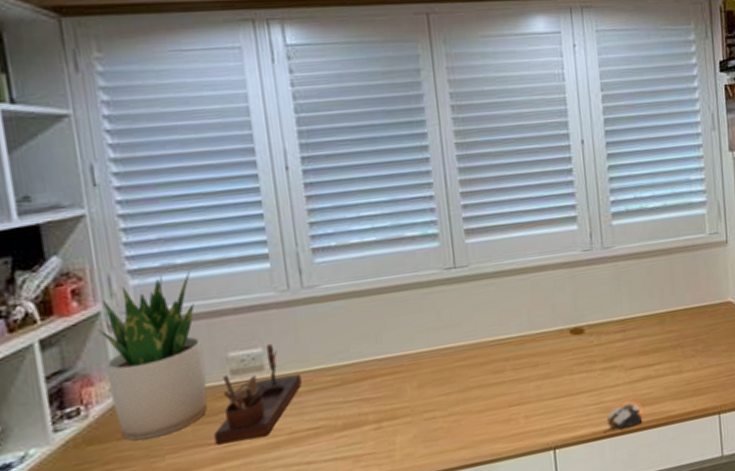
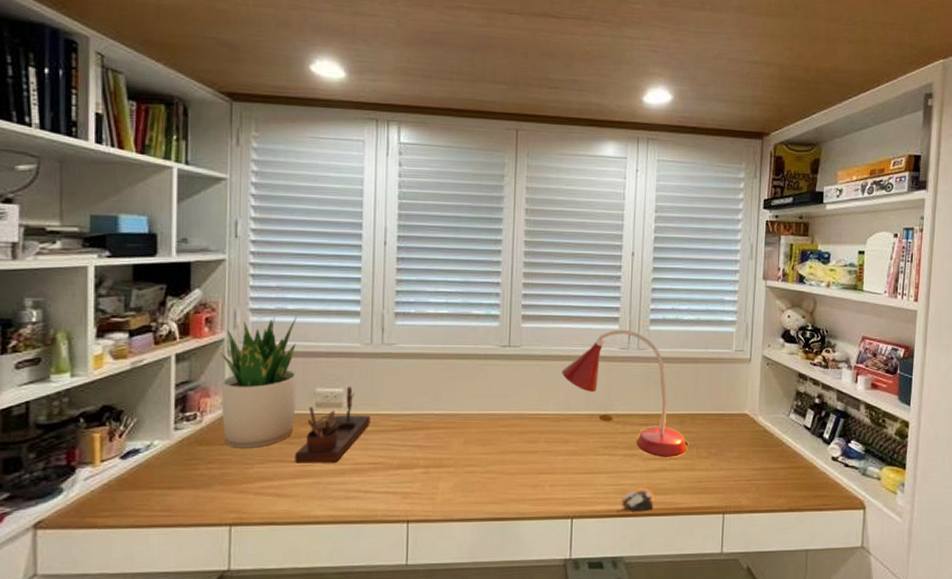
desk lamp: none [520,228,673,364] -> present [562,329,689,457]

